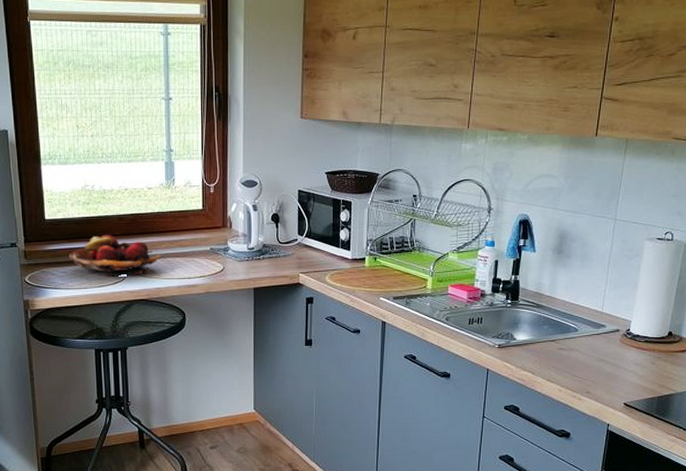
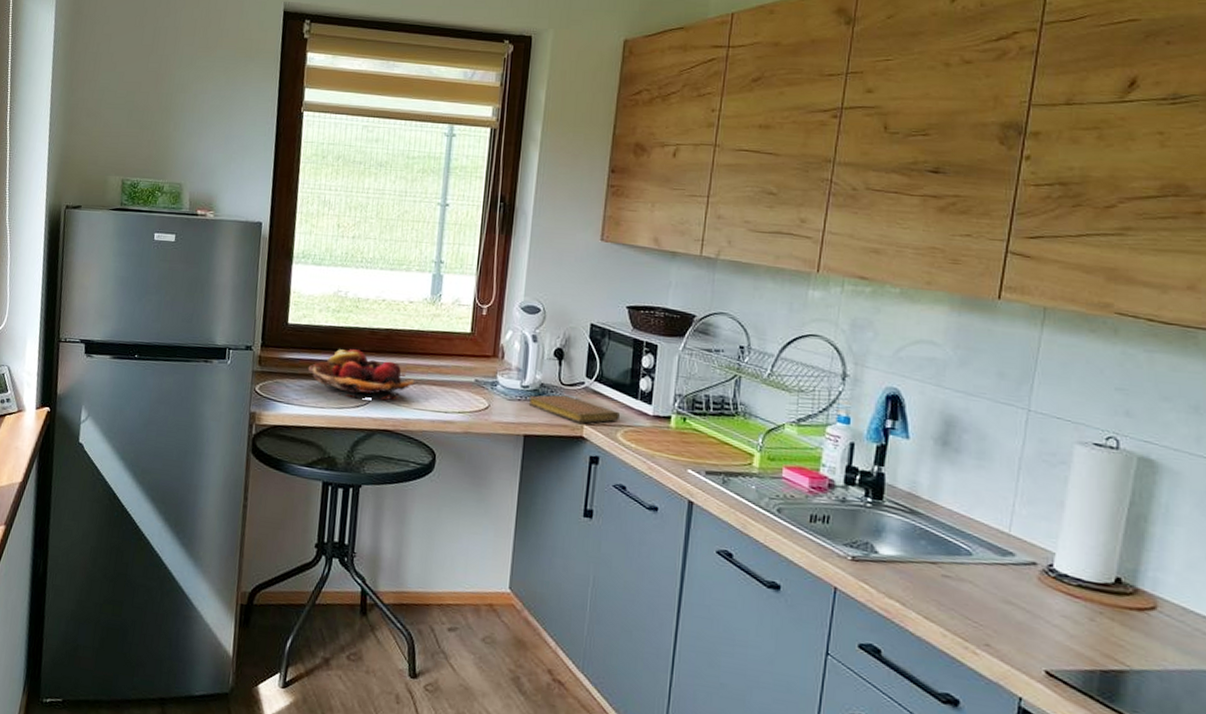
notebook: none [255,252,326,272] -> present [528,395,620,424]

